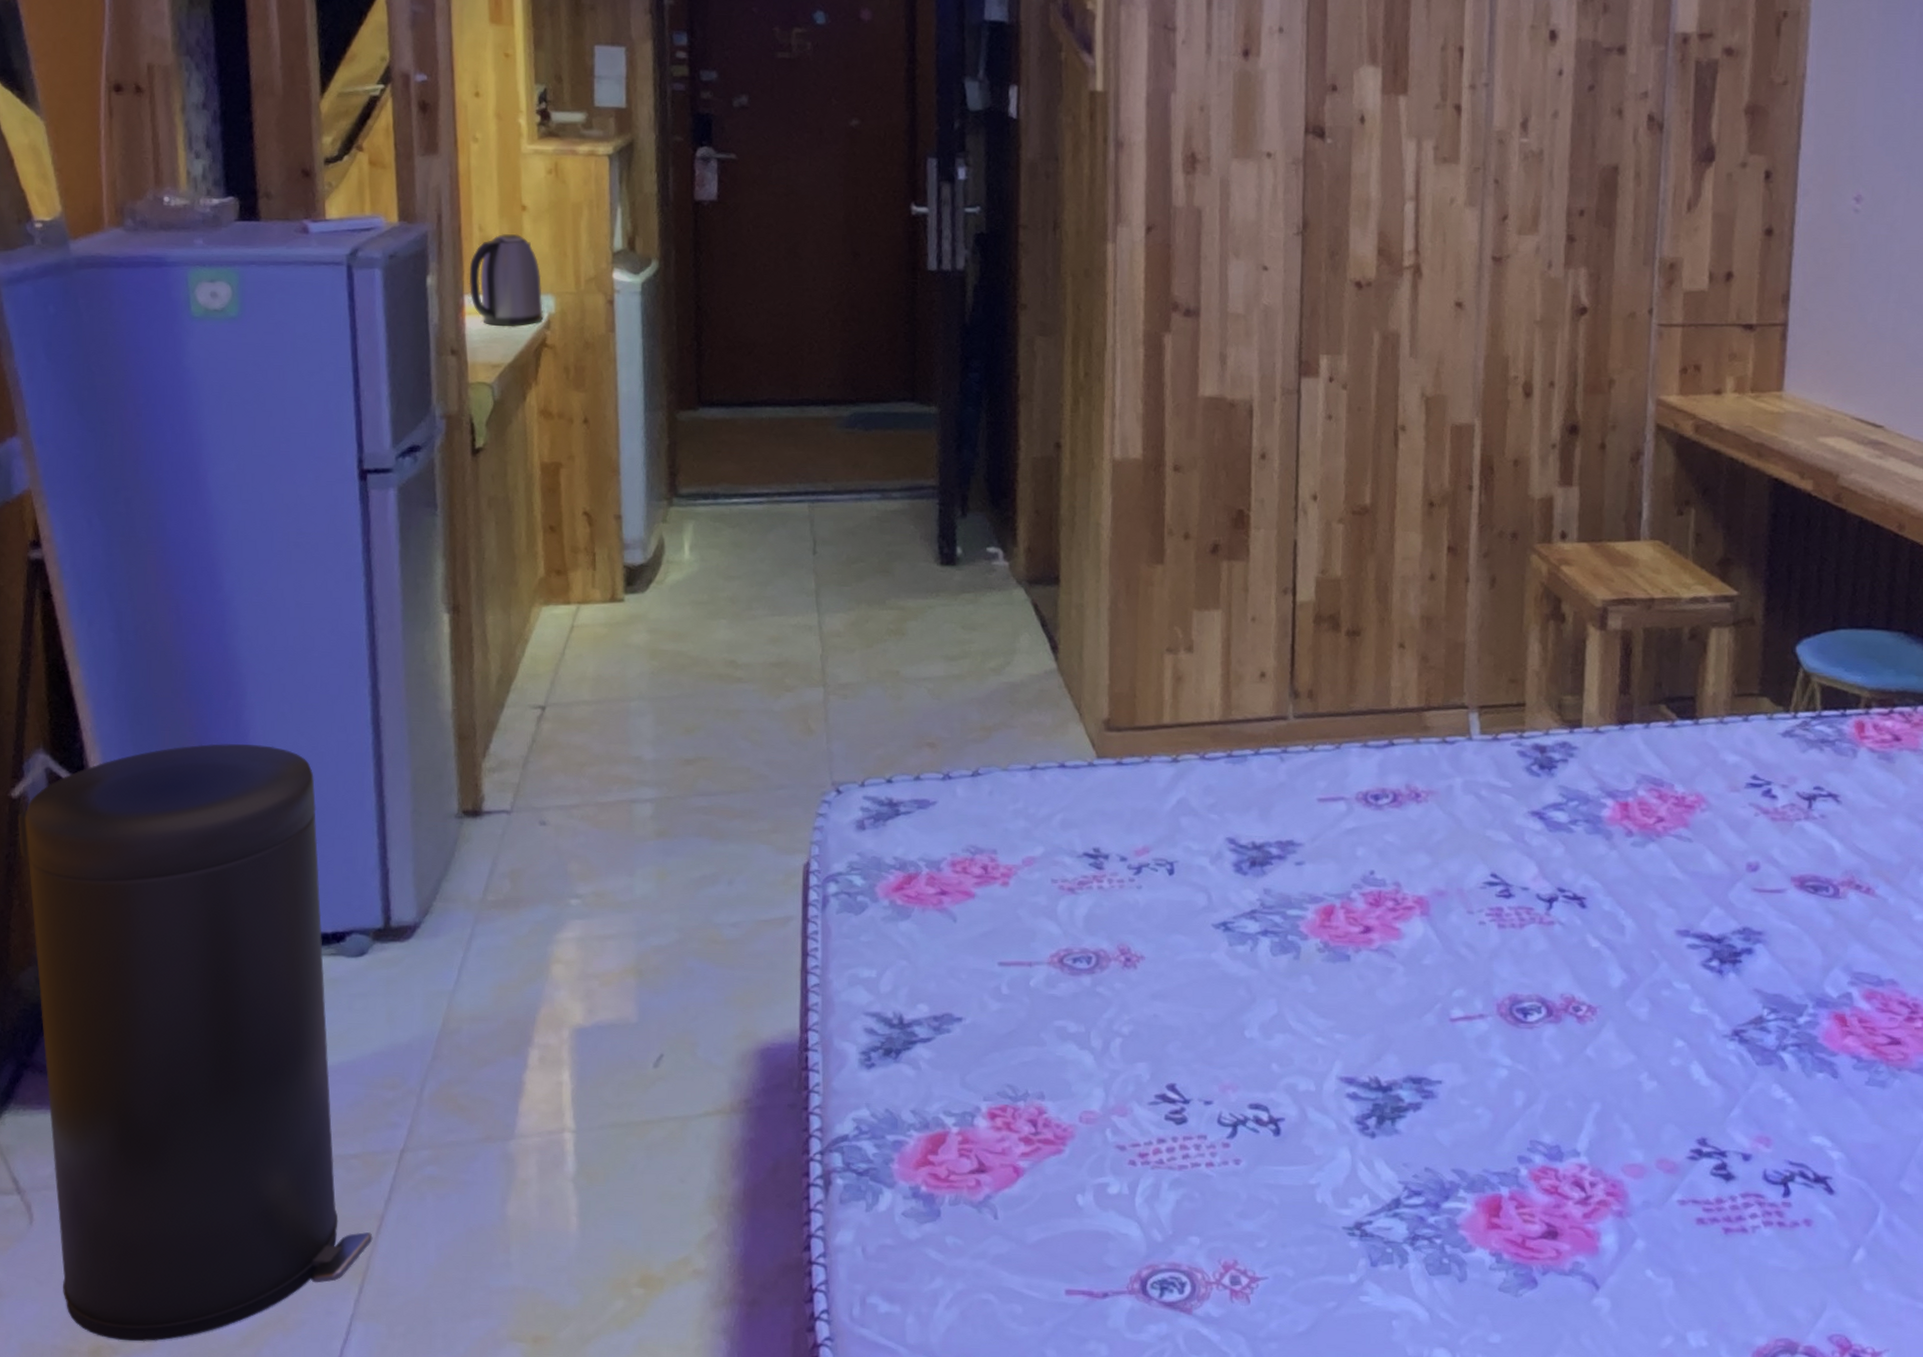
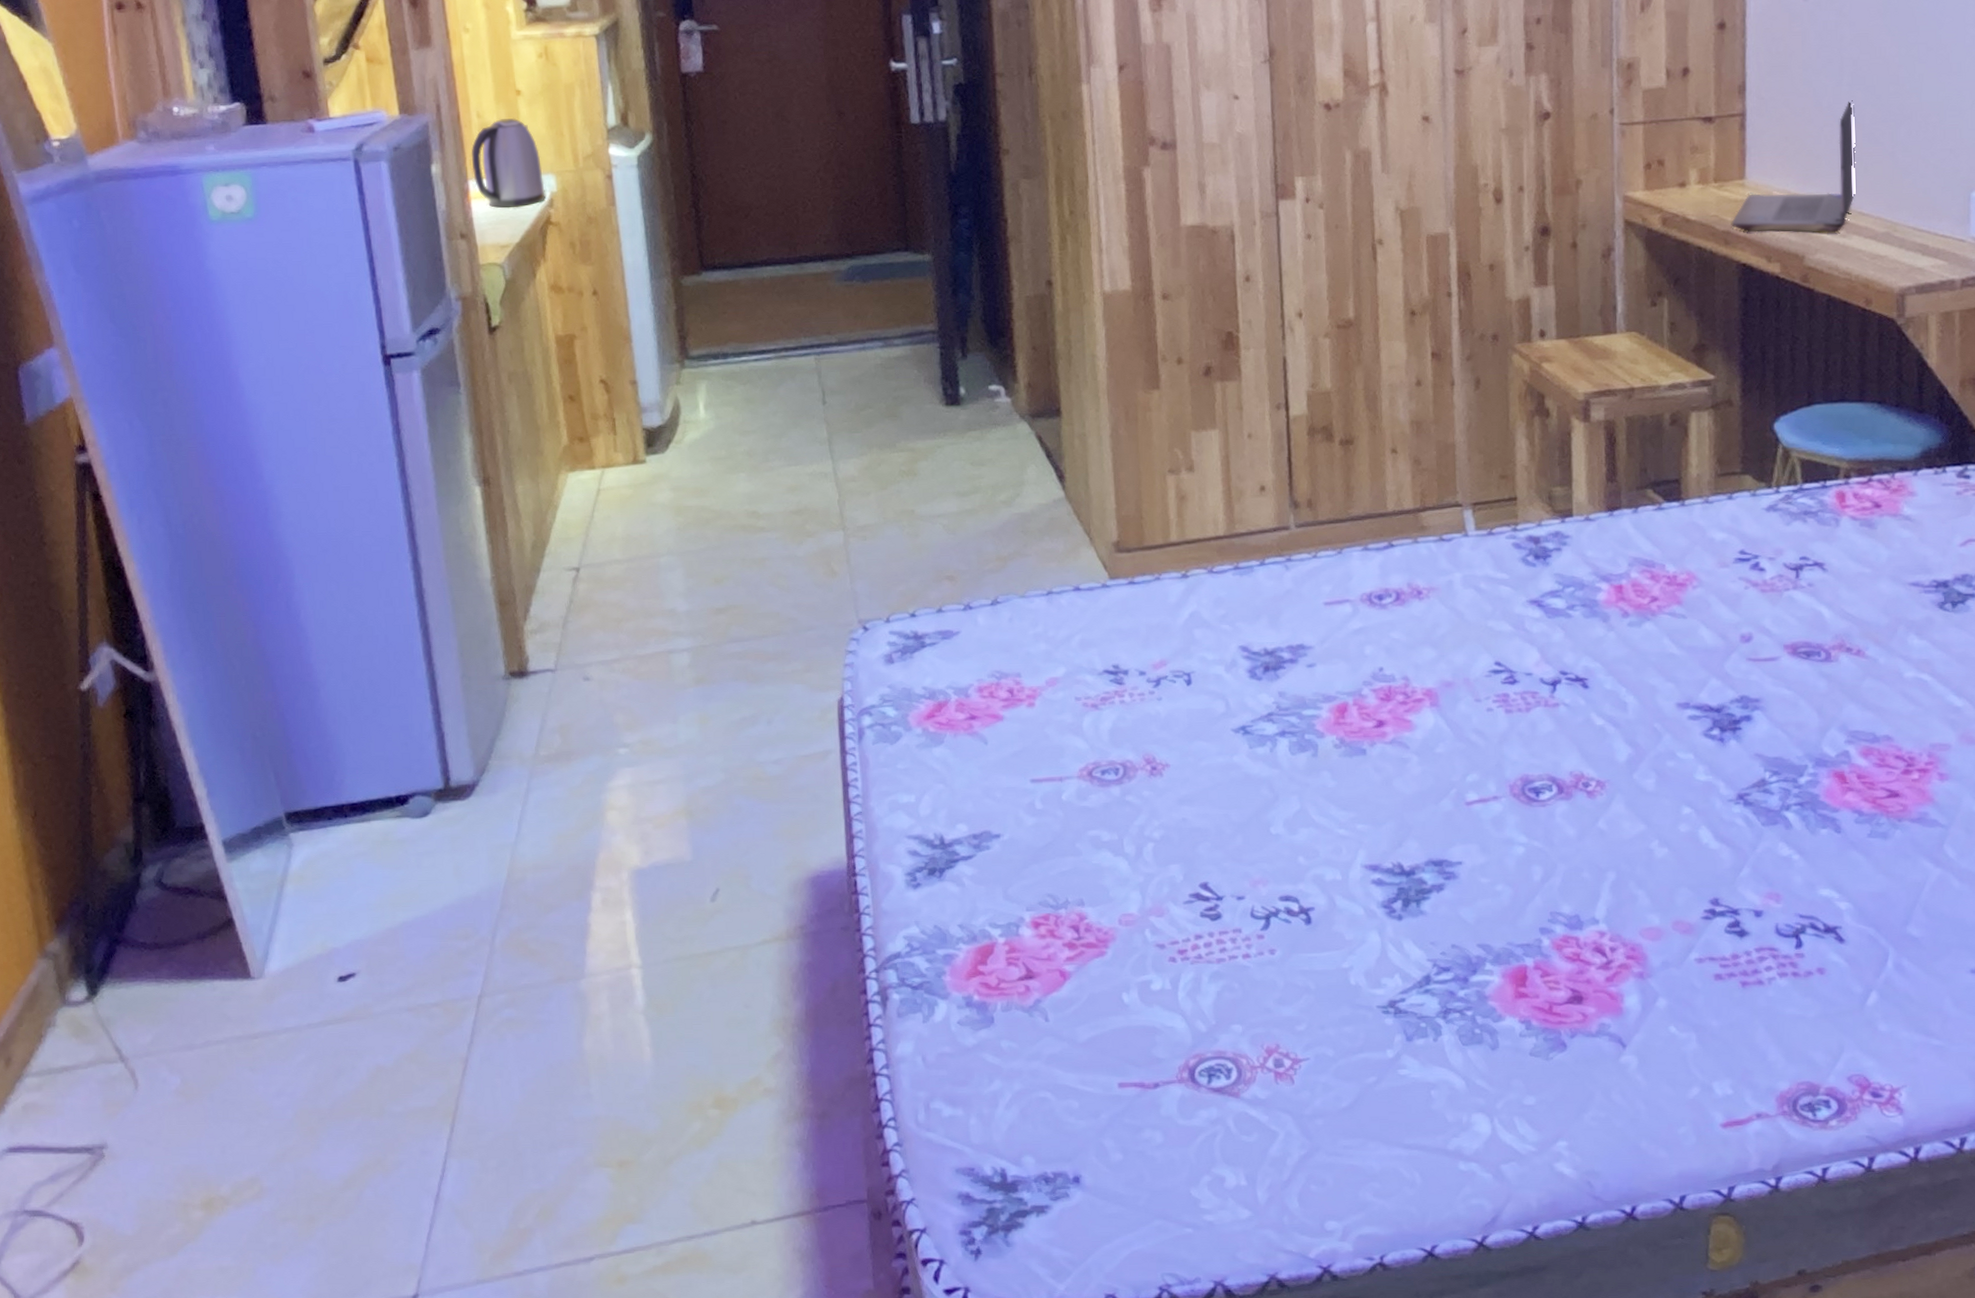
pedal bin: present [17,743,373,1342] -> none [88,624,459,1192]
laptop computer: none [1765,318,1900,453] -> present [1731,100,1855,233]

